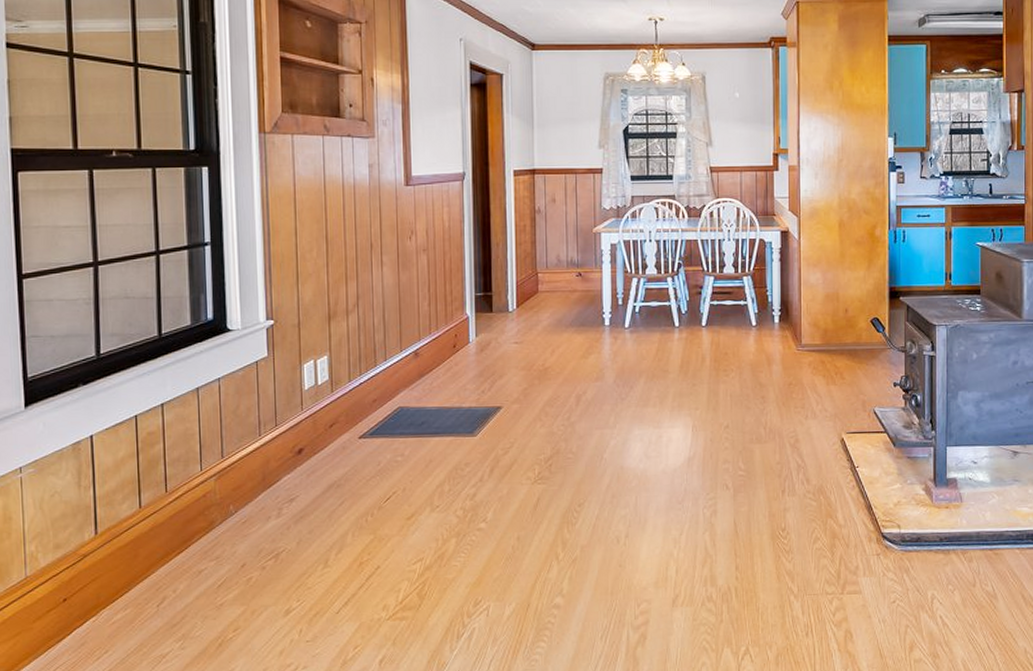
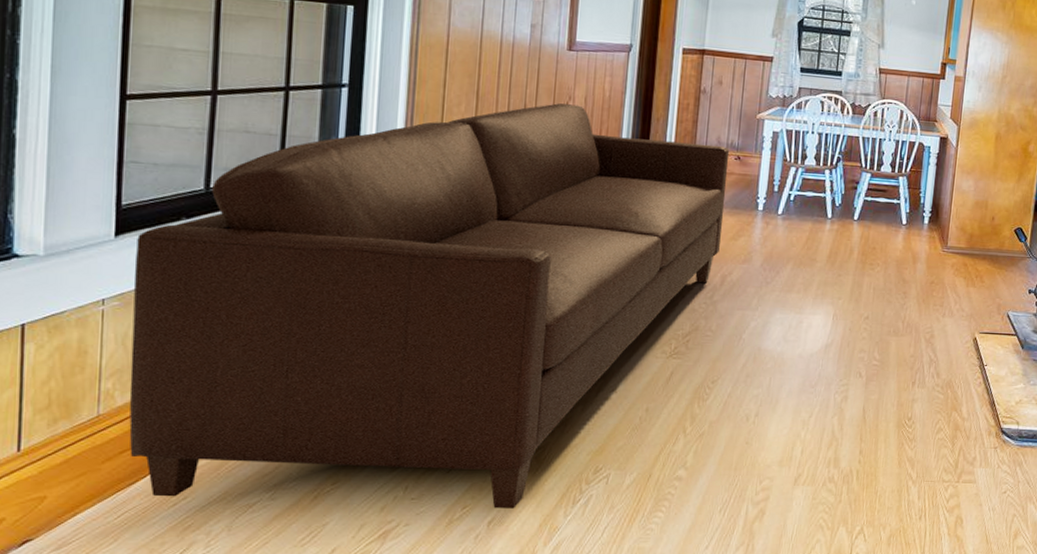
sofa: none [43,239,572,652] -> present [129,103,730,509]

